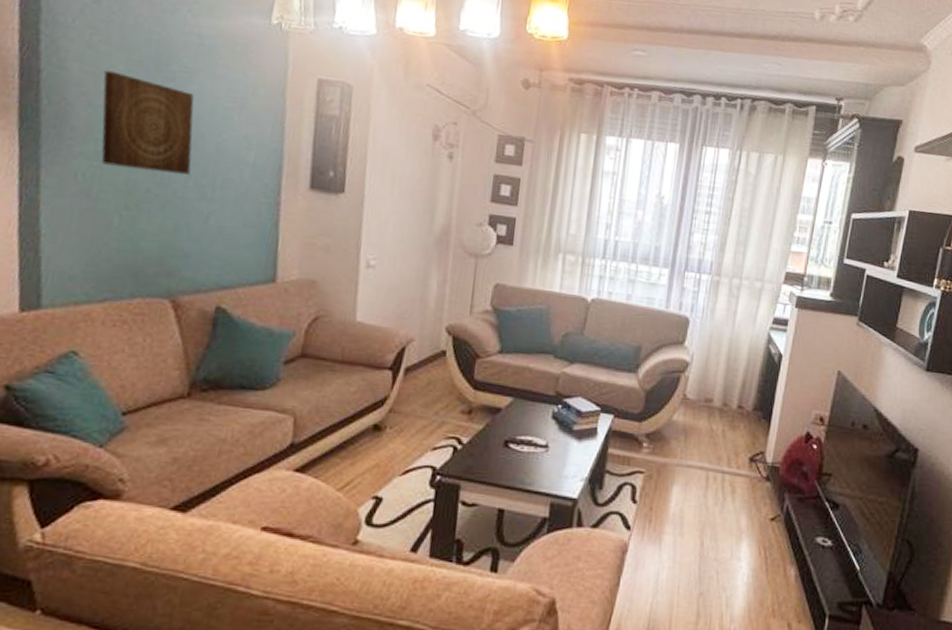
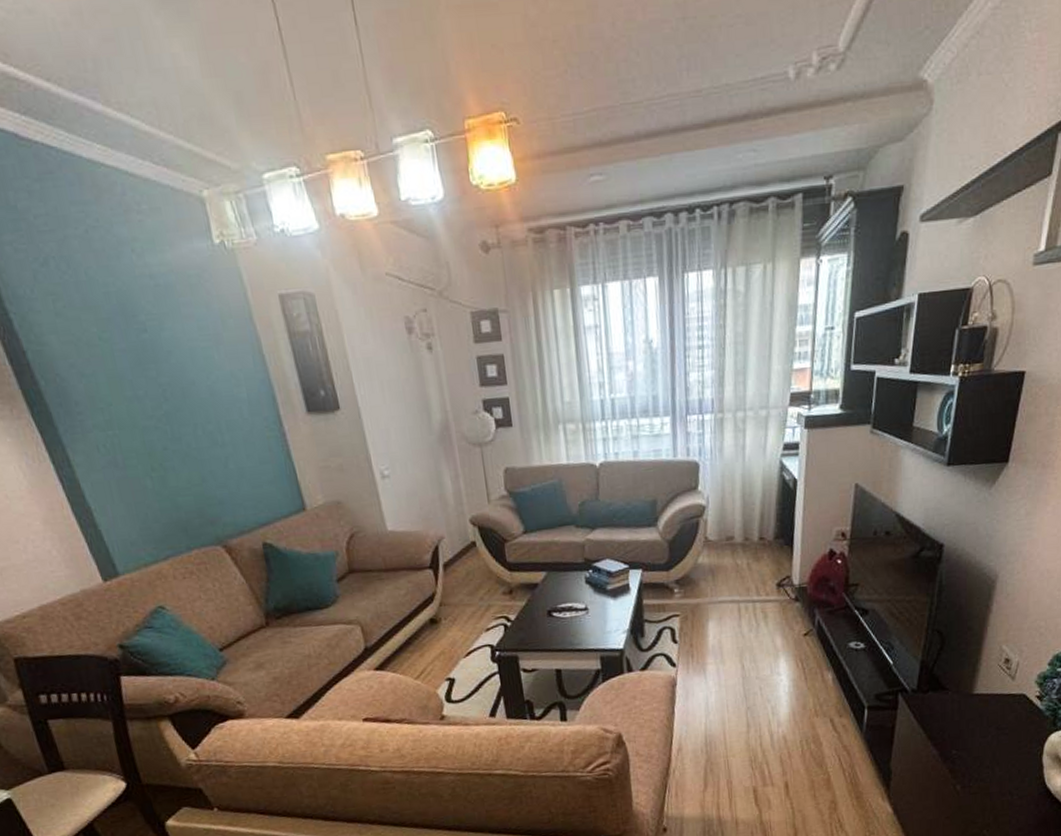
wall art: present [101,70,194,175] -> none [81,335,196,432]

